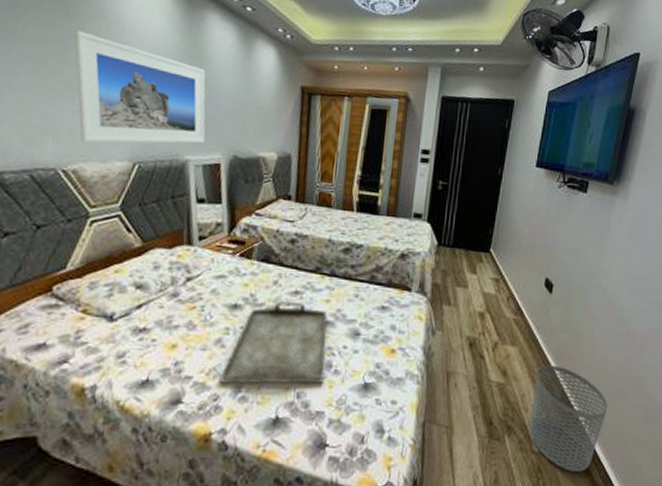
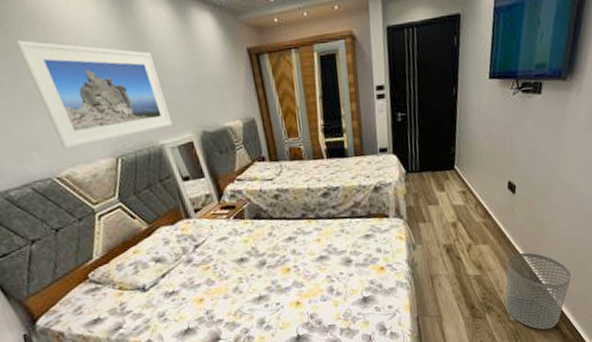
serving tray: present [220,301,328,385] -> none [245,245,331,321]

